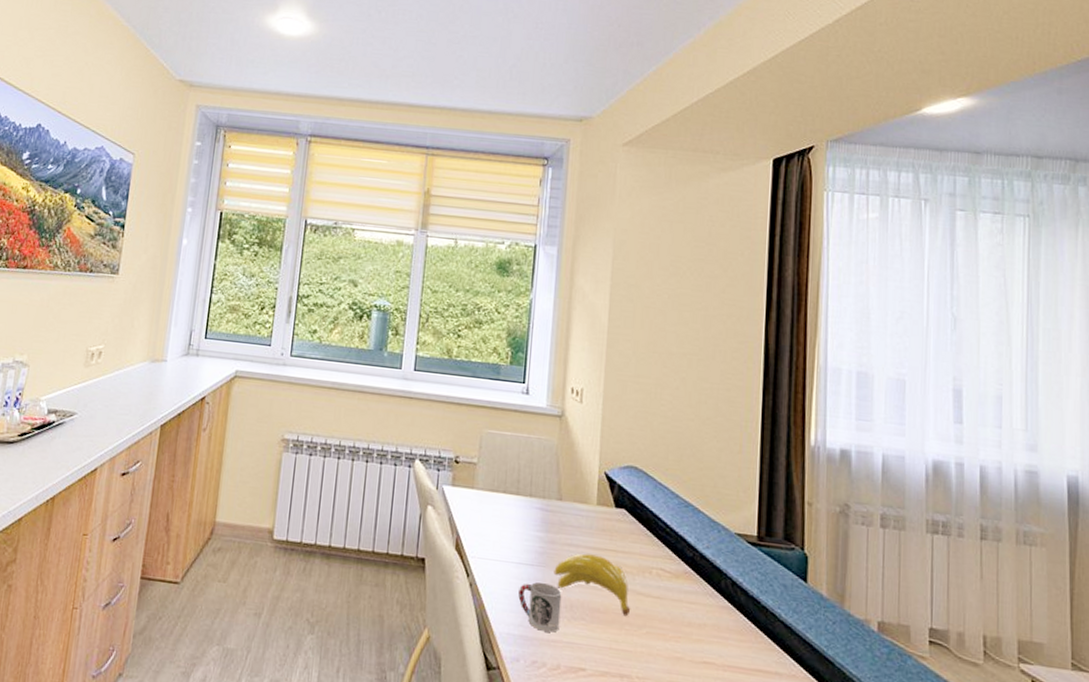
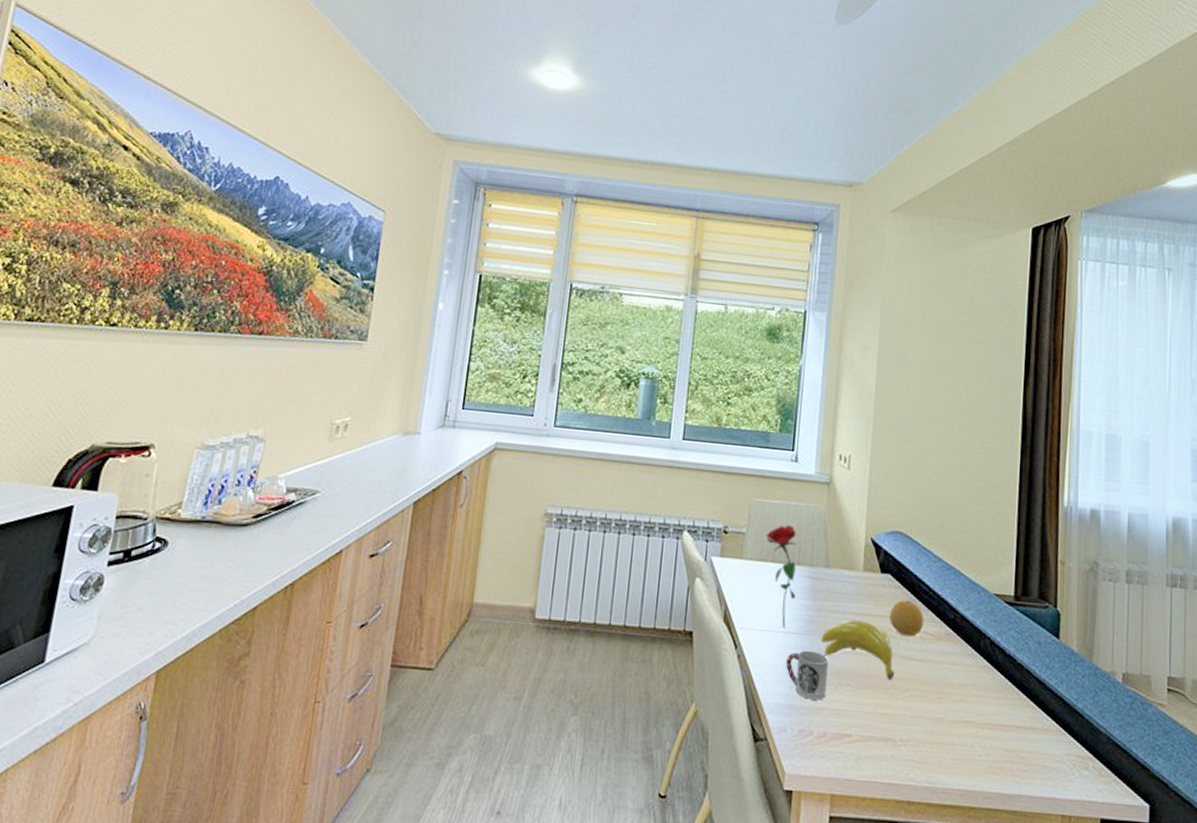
flower: none [497,457,530,559] -> present [766,525,798,629]
fruit: none [624,535,661,574] -> present [889,600,924,637]

